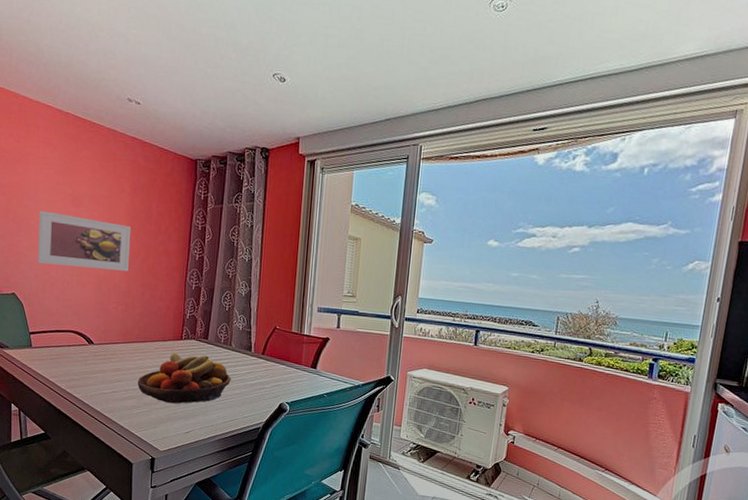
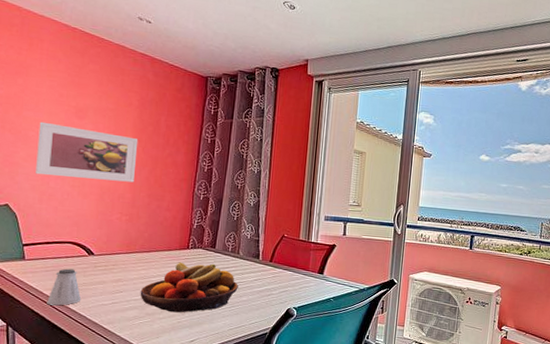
saltshaker: none [53,357,83,393] -> present [47,268,81,306]

